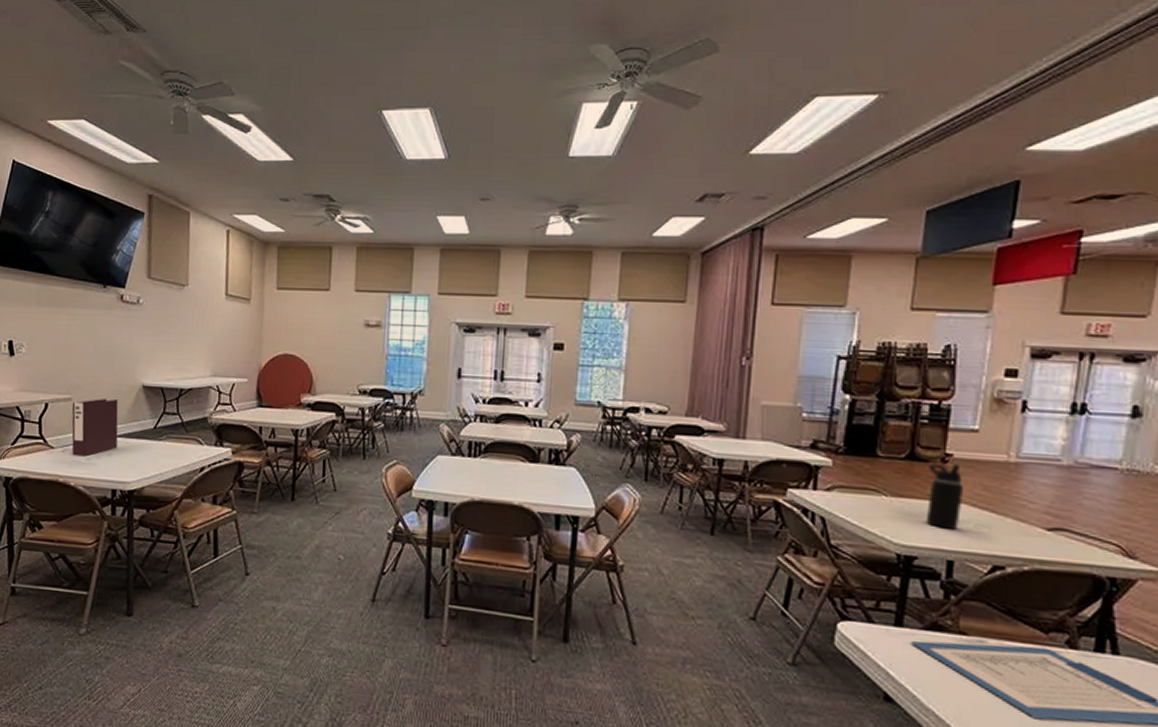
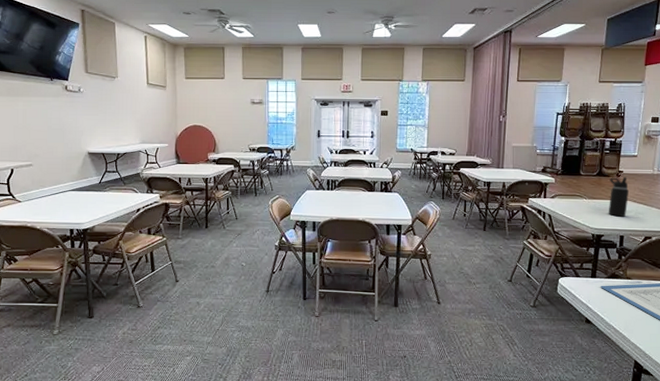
binder: present [71,398,119,457] -> none [33,163,72,207]

